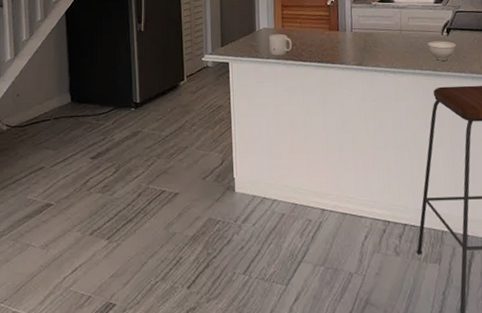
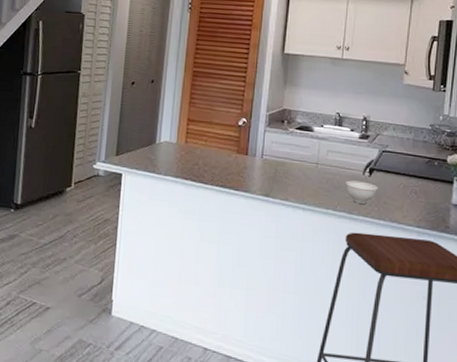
mug: present [268,33,293,56] -> none [168,149,195,174]

